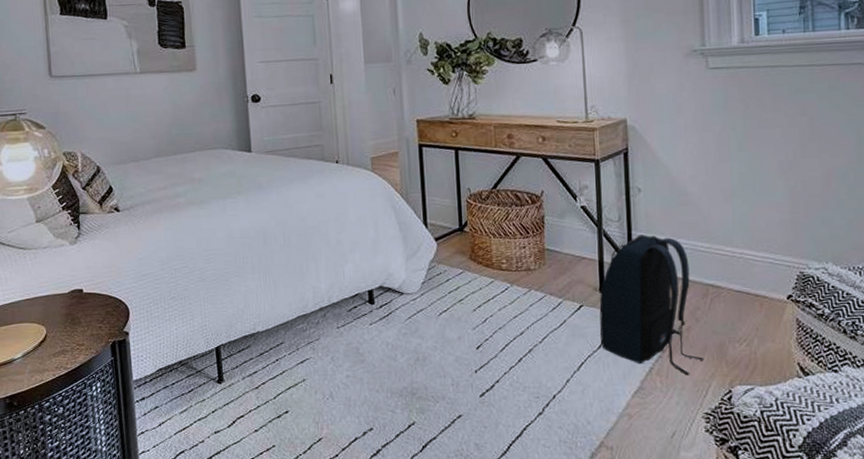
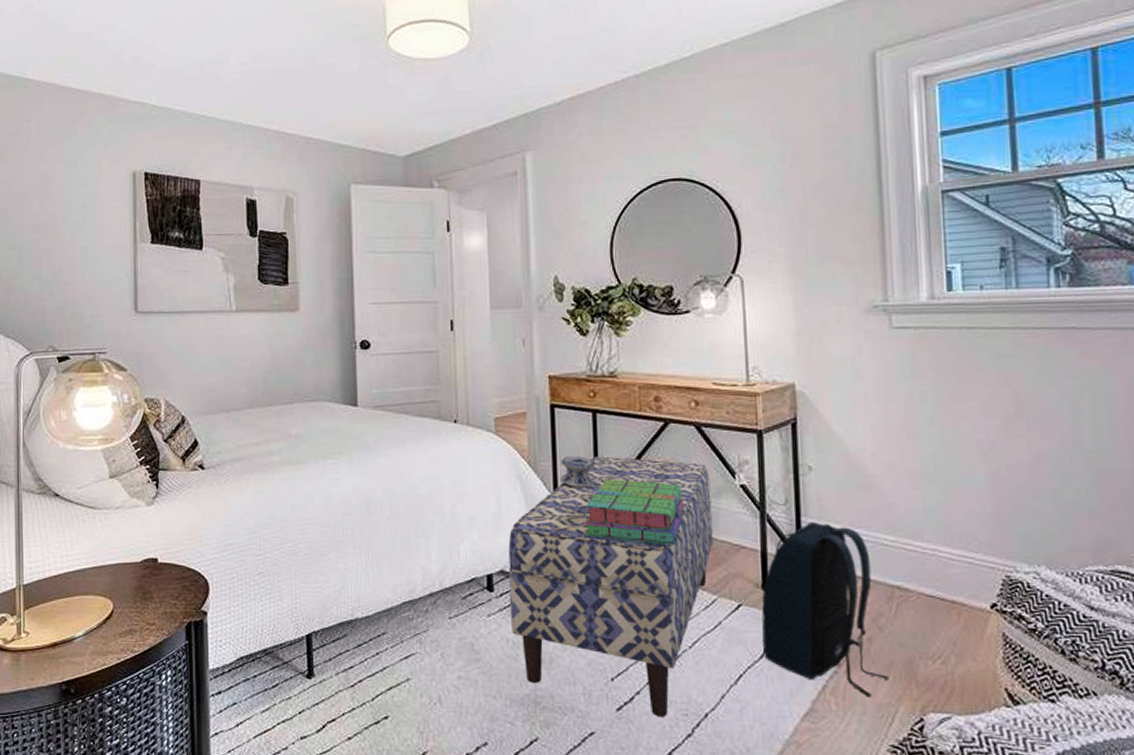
bench: none [385,186,559,400] -> present [508,456,713,718]
decorative box: none [428,187,459,214] -> present [560,456,597,487]
stack of books: none [450,206,535,260] -> present [584,479,685,546]

